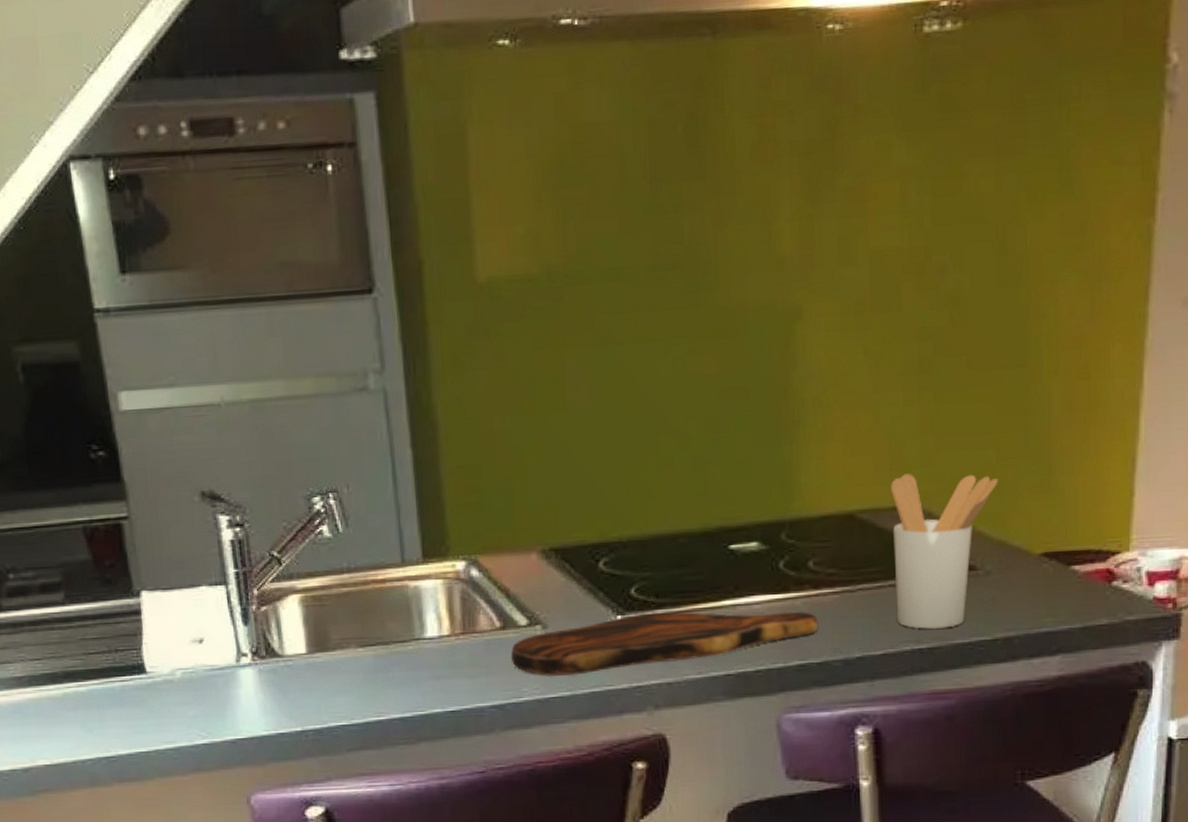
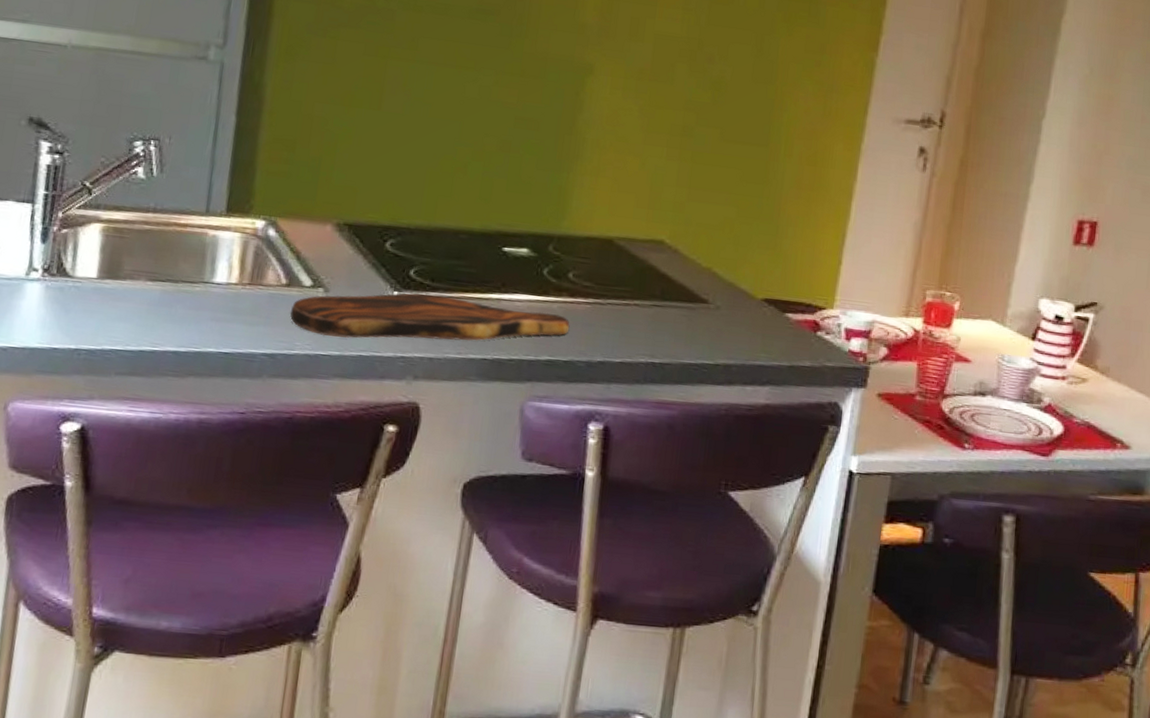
utensil holder: present [891,474,998,629] -> none [637,214,735,348]

